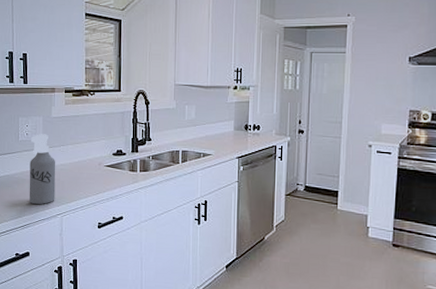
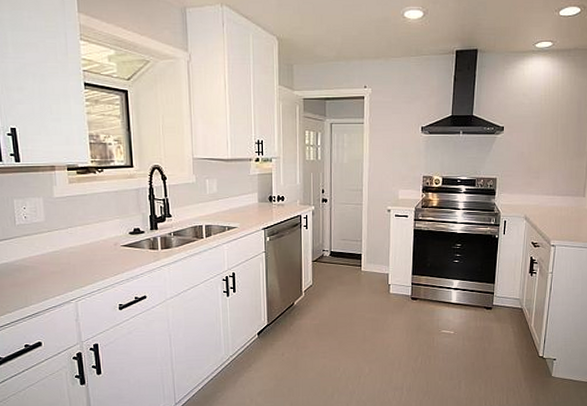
spray bottle: present [29,134,56,205] -> none [30,216,67,292]

